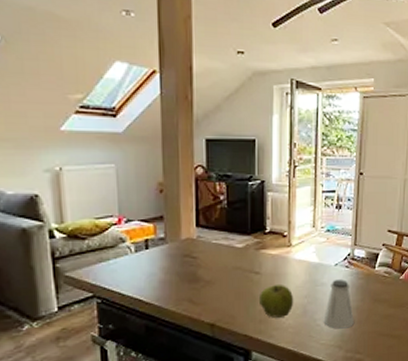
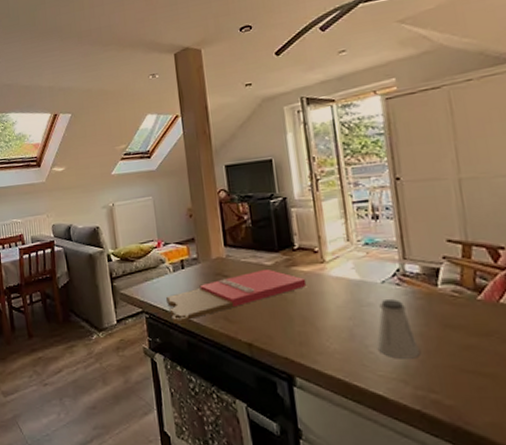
cutting board: none [123,251,273,309] -> present [165,268,307,325]
apple: present [258,283,294,318] -> none [295,303,337,341]

